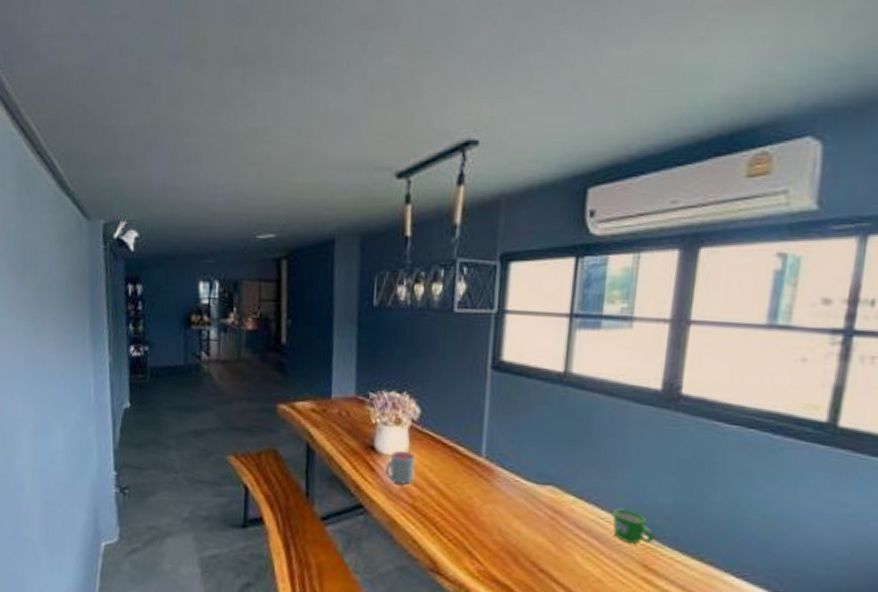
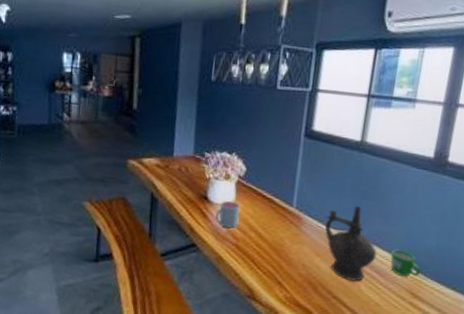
ceremonial vessel: none [524,453,594,551] -> present [325,205,377,282]

